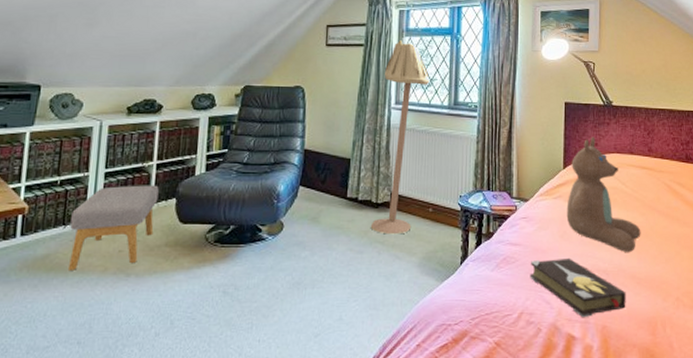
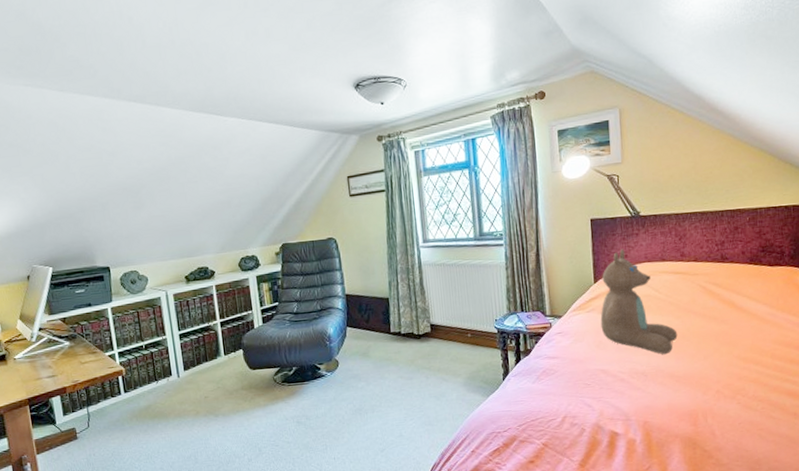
footstool: present [69,185,159,270] -> none [160,340,230,416]
floor lamp: present [370,40,430,235] -> none [408,181,454,361]
hardback book: present [530,257,626,317] -> none [569,364,666,416]

